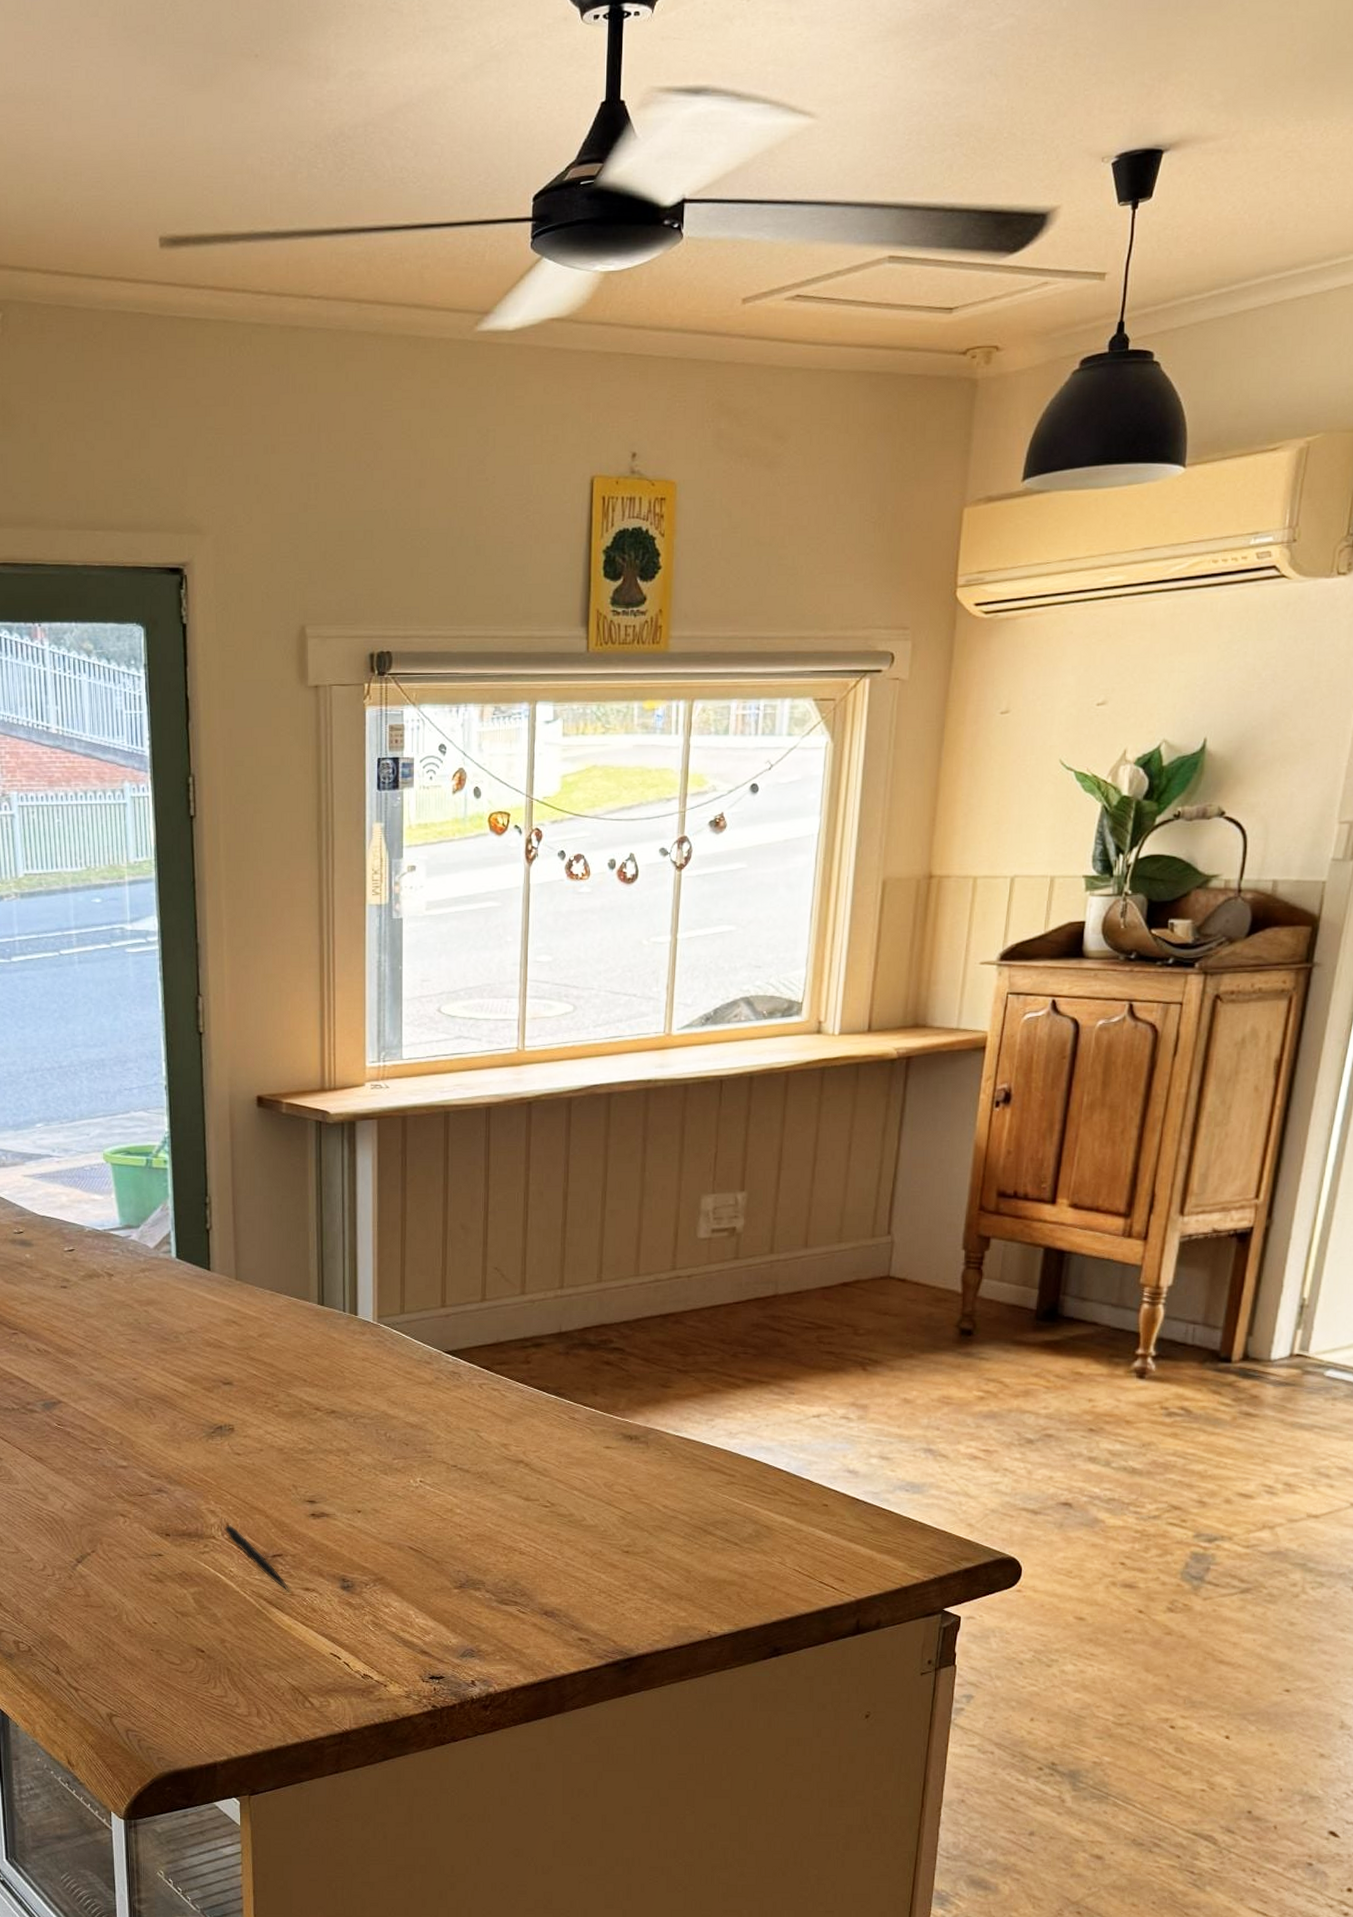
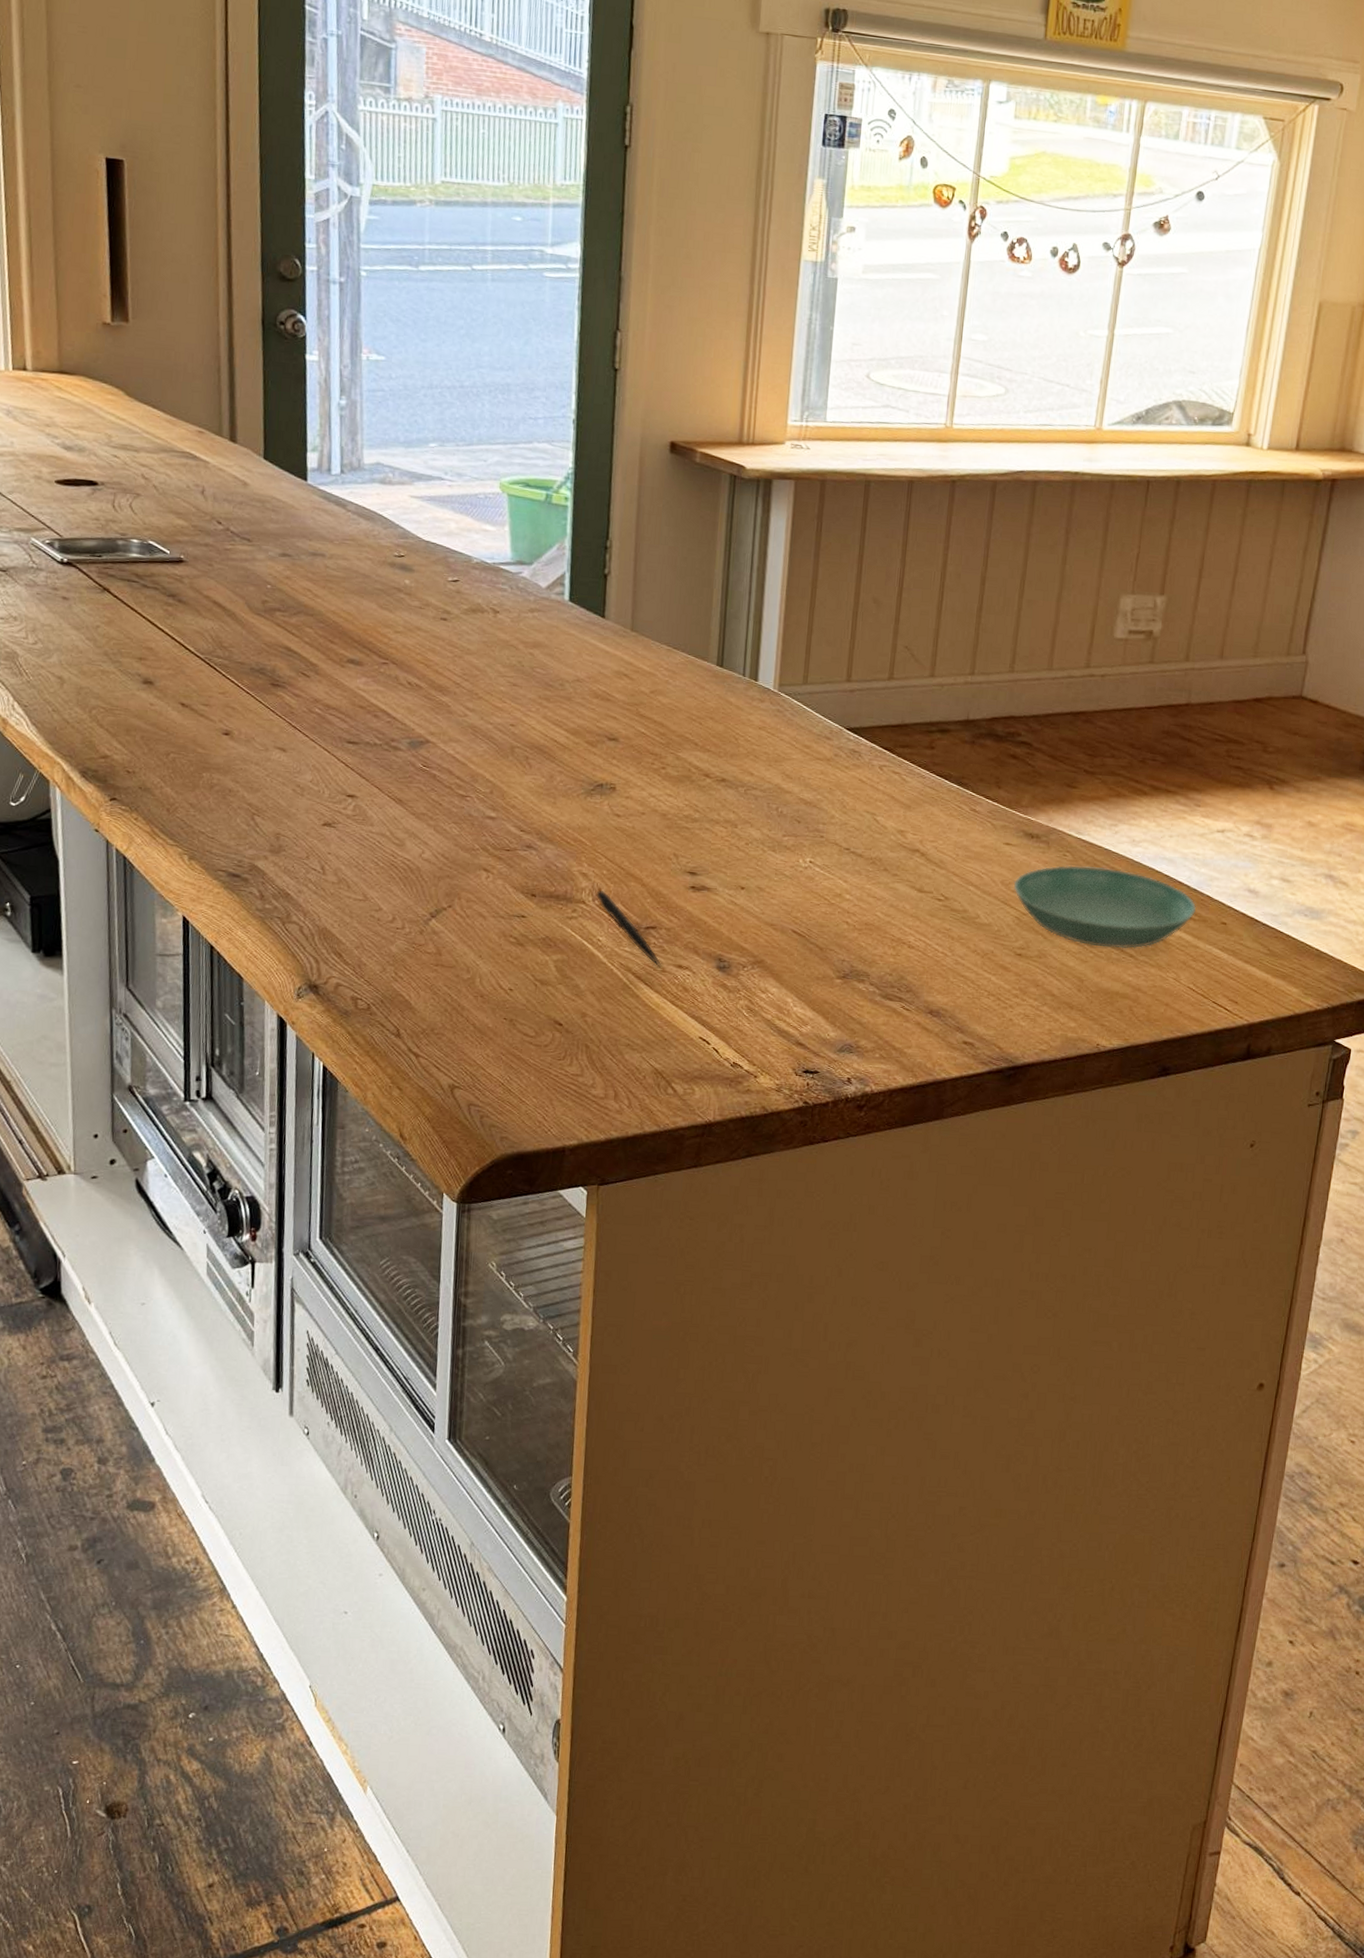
saucer: none [616,1462,798,1538] -> present [1013,865,1197,949]

